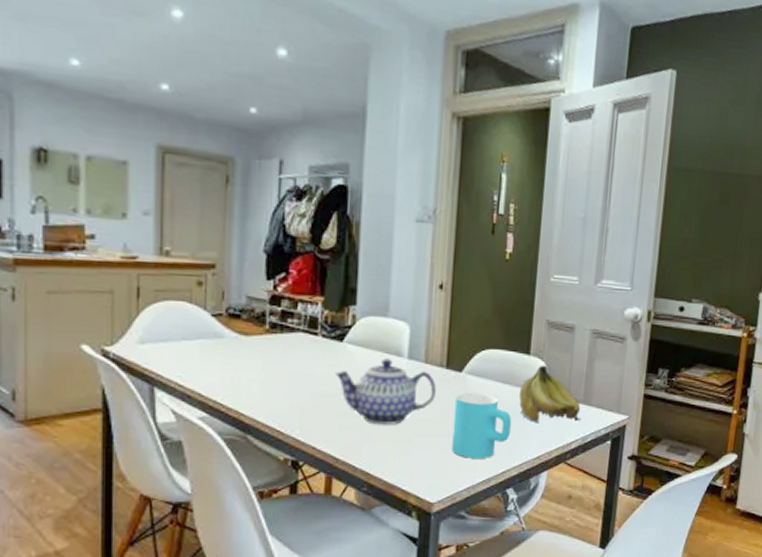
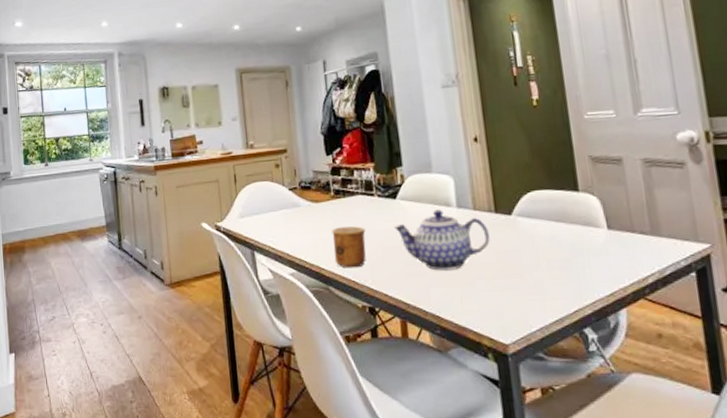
cup: none [258,367,302,416] -> present [331,226,366,268]
cup: present [451,393,512,458] -> none [509,233,576,298]
fruit: present [518,365,581,422] -> none [575,199,653,258]

